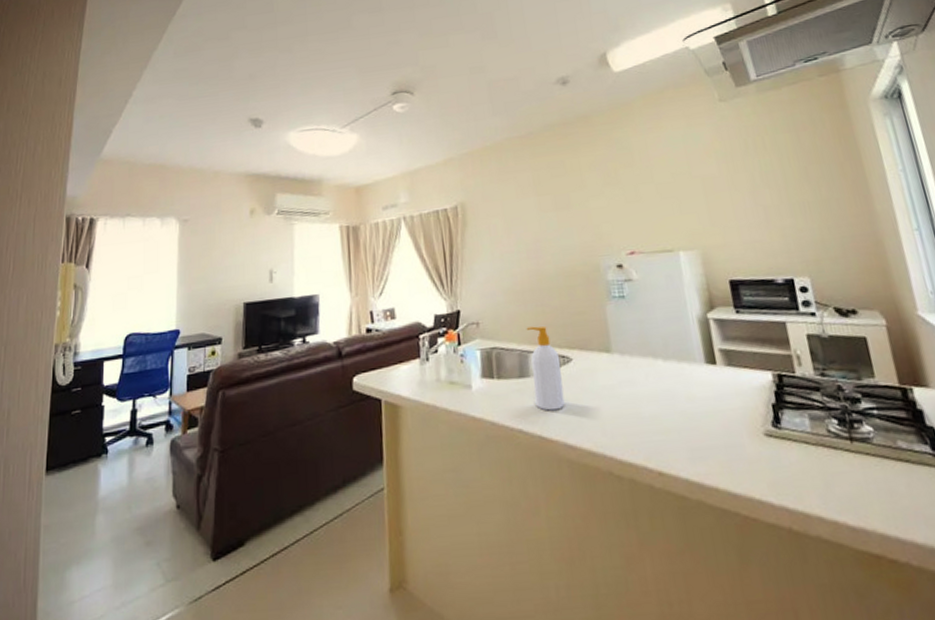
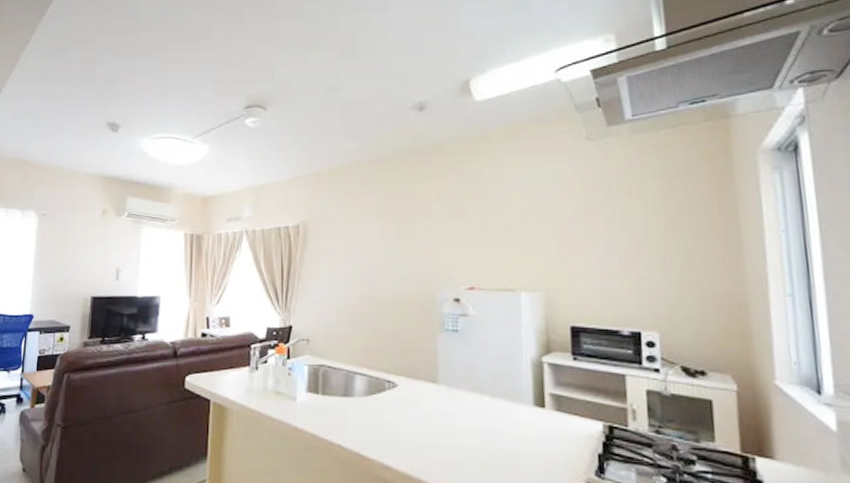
soap bottle: present [526,326,565,411] -> none [355,349,386,431]

